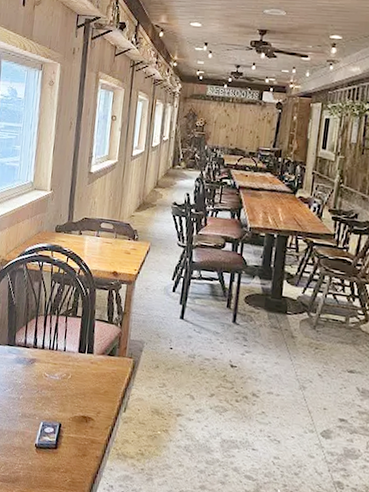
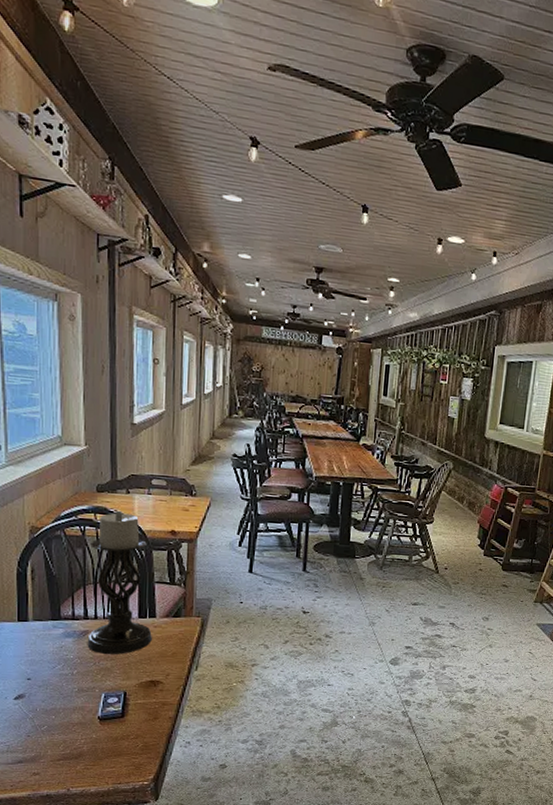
candle holder: none [33,250,93,386] -> present [87,511,152,654]

